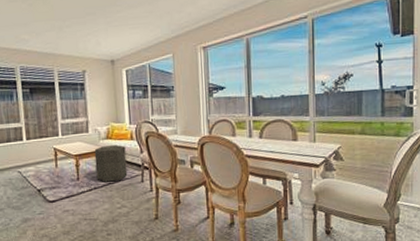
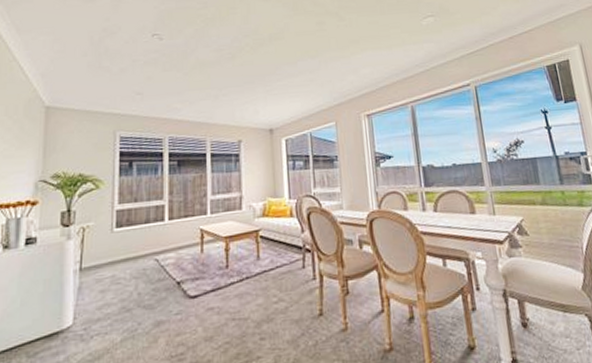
ottoman: present [94,145,128,182] -> none [247,223,286,270]

